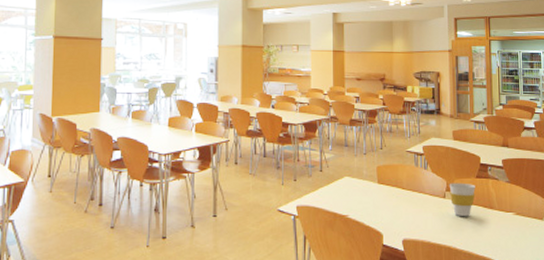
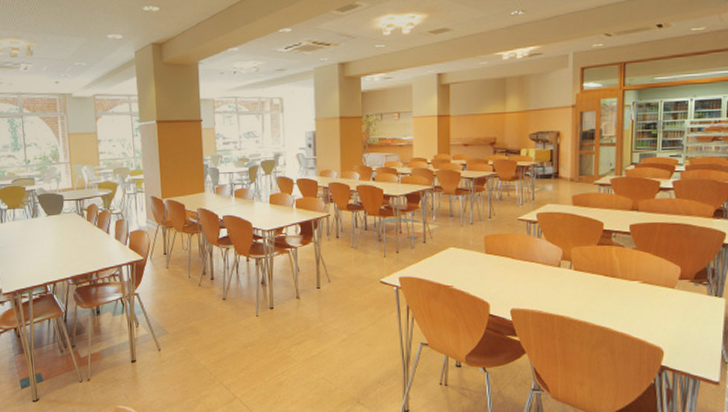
cup: present [449,183,476,217] -> none [565,250,596,286]

